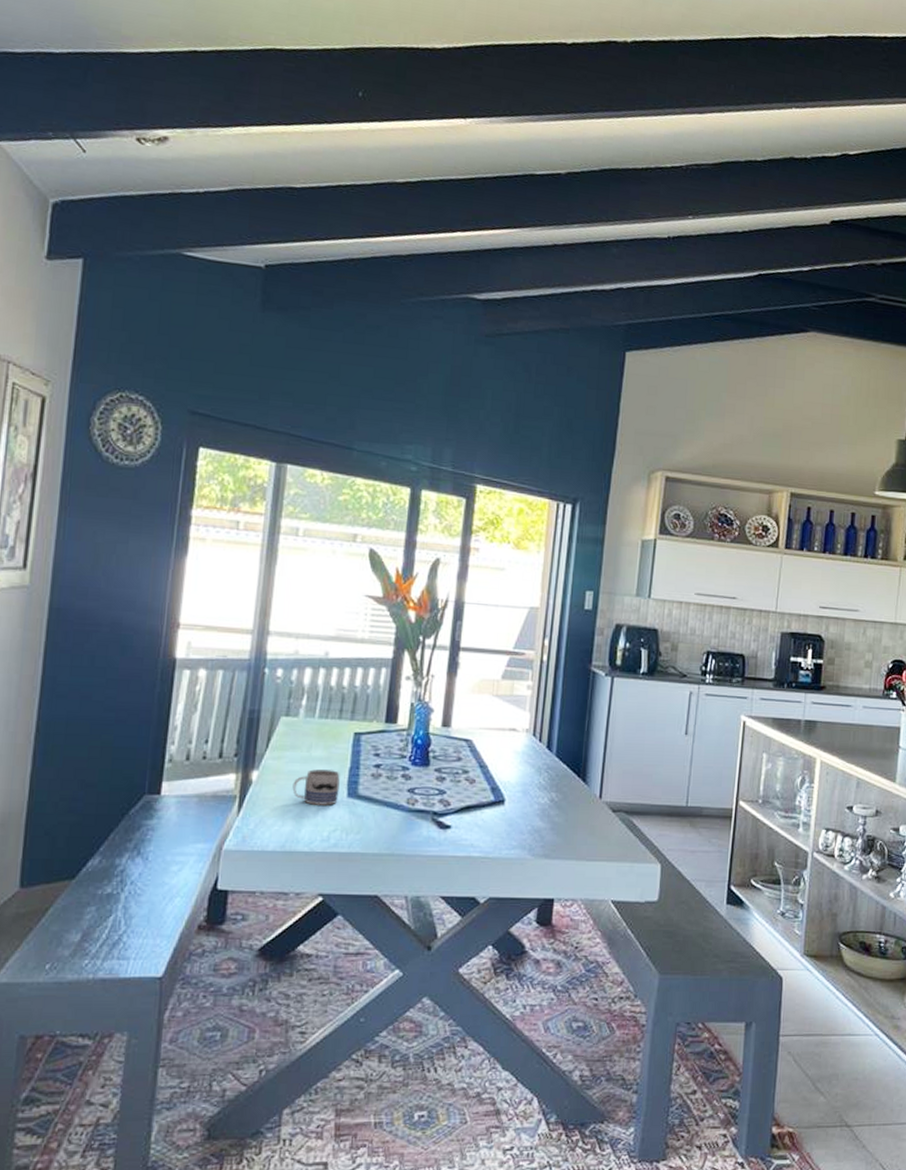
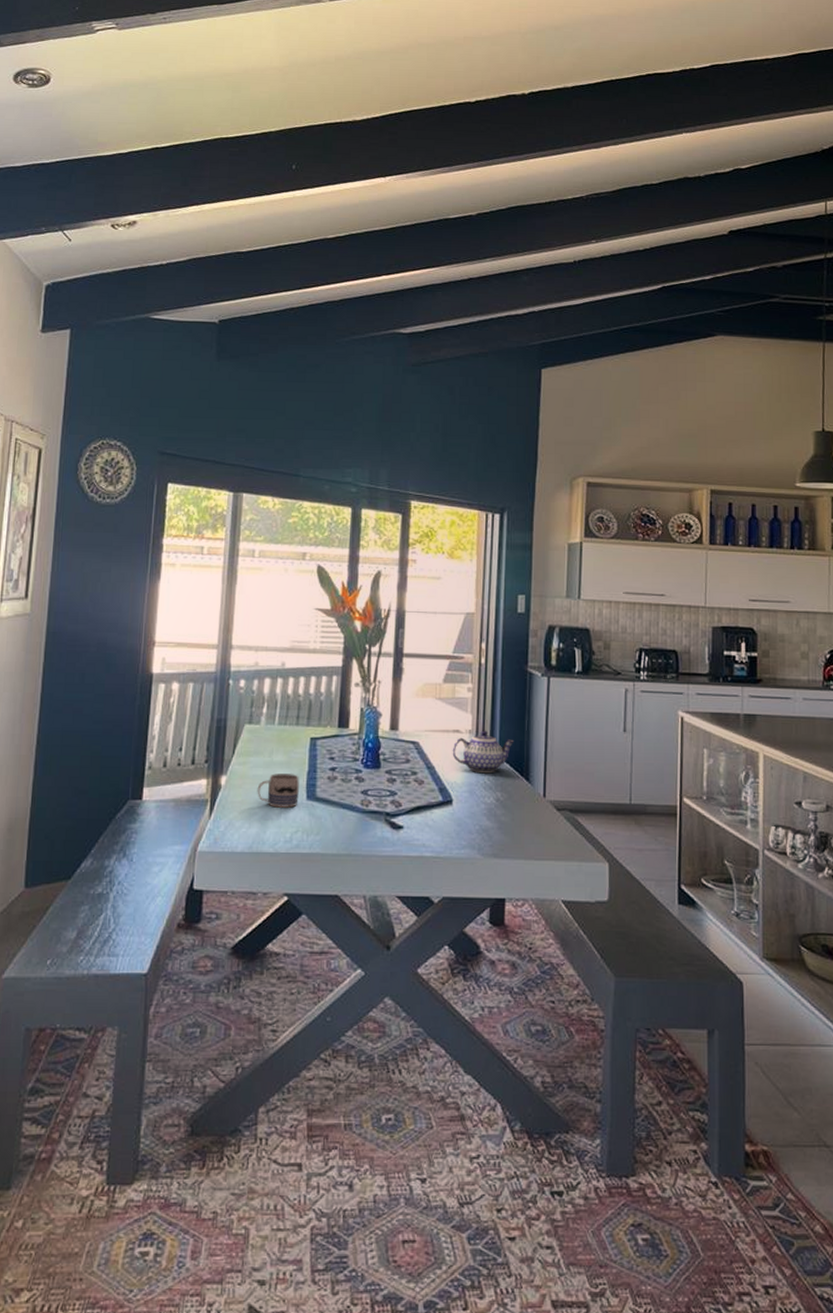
teapot: none [507,729,573,774] -> present [452,730,515,774]

